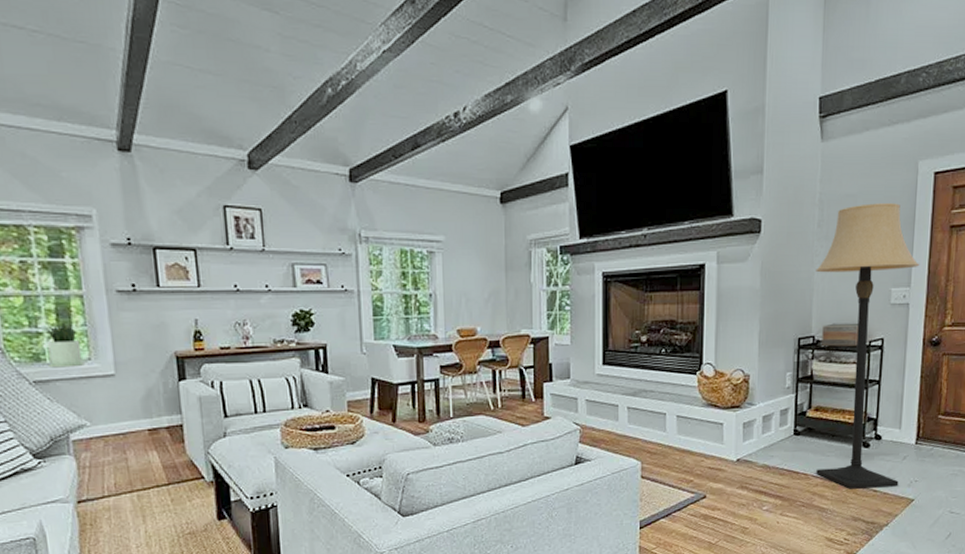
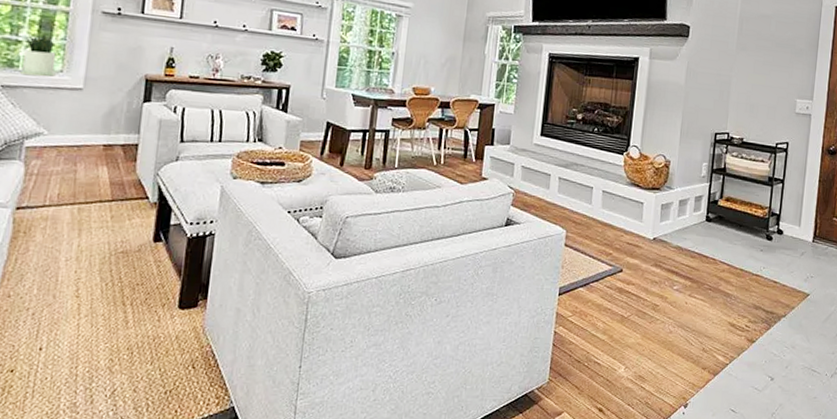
lamp: present [816,203,920,489] -> none [723,24,822,280]
decorative box: present [822,323,859,347] -> none [735,123,768,146]

